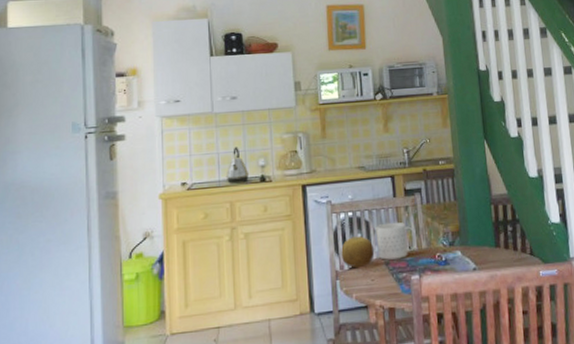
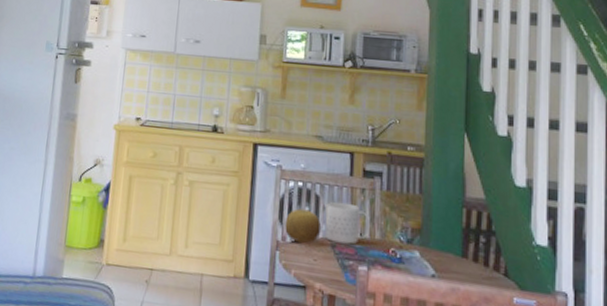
kettle: present [225,147,250,184] -> none [178,91,203,129]

